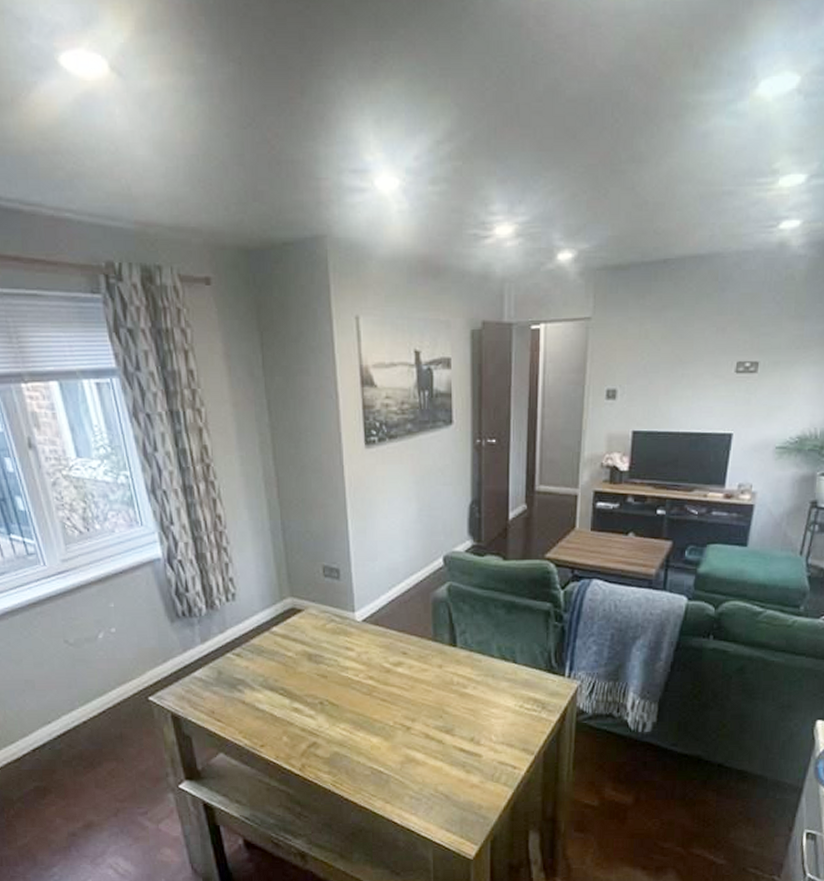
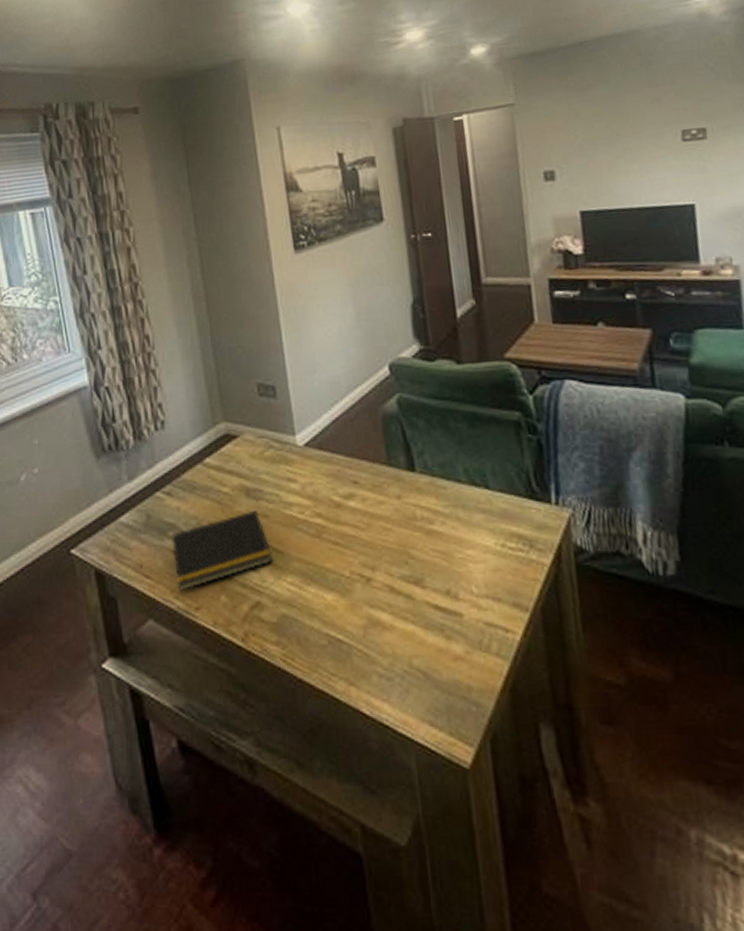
notepad: none [241,671,328,733] -> present [172,509,272,592]

